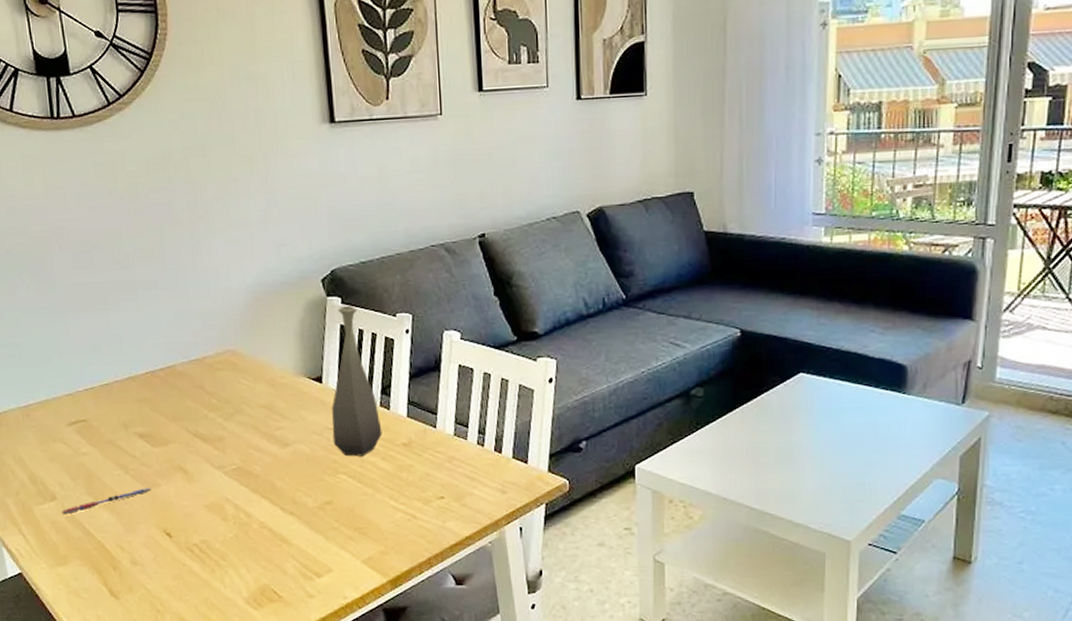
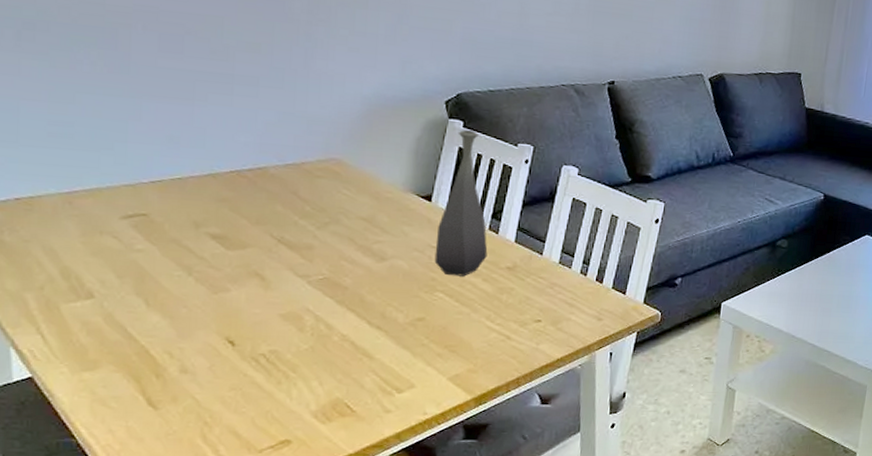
pen: present [62,487,151,515] -> none [98,291,218,315]

